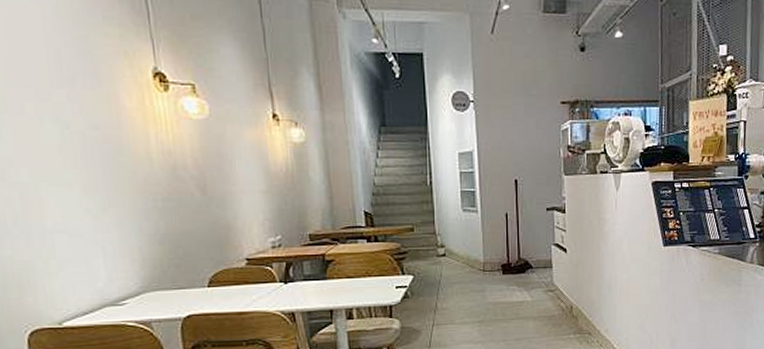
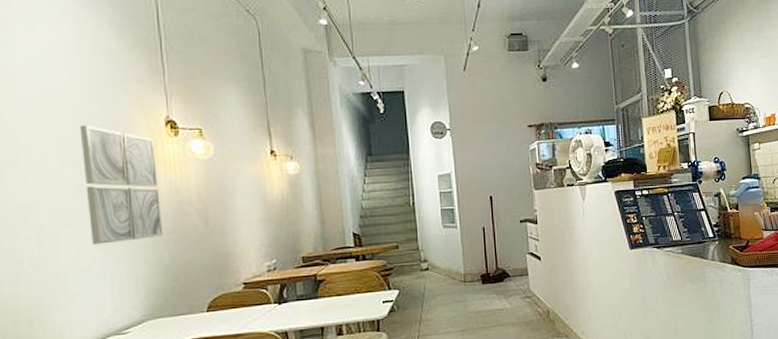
wall art: none [56,72,157,208] -> present [79,125,163,245]

